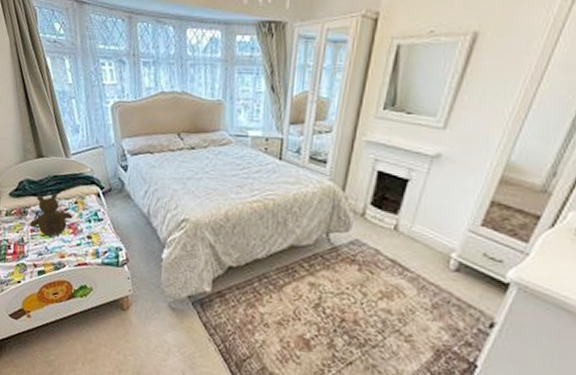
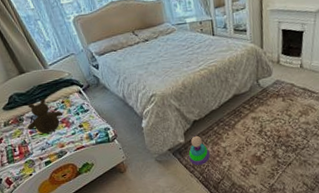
stacking toy: none [211,287,241,329] -> present [188,135,210,165]

